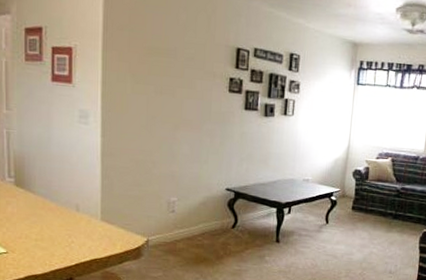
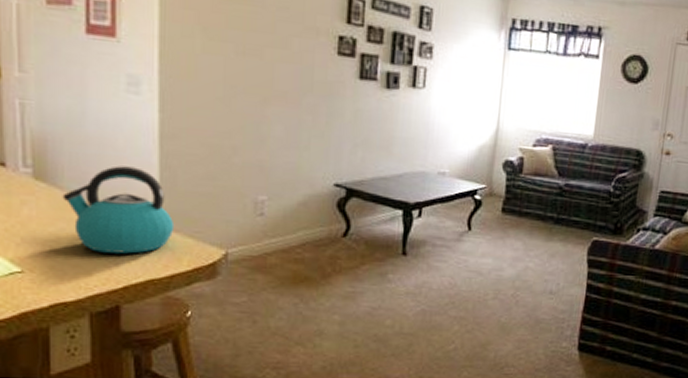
kettle: none [35,176,112,240] -> present [62,166,175,254]

